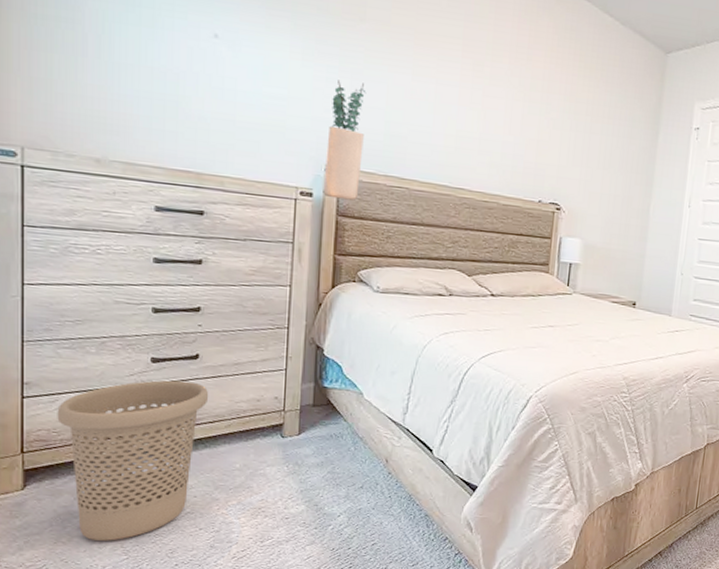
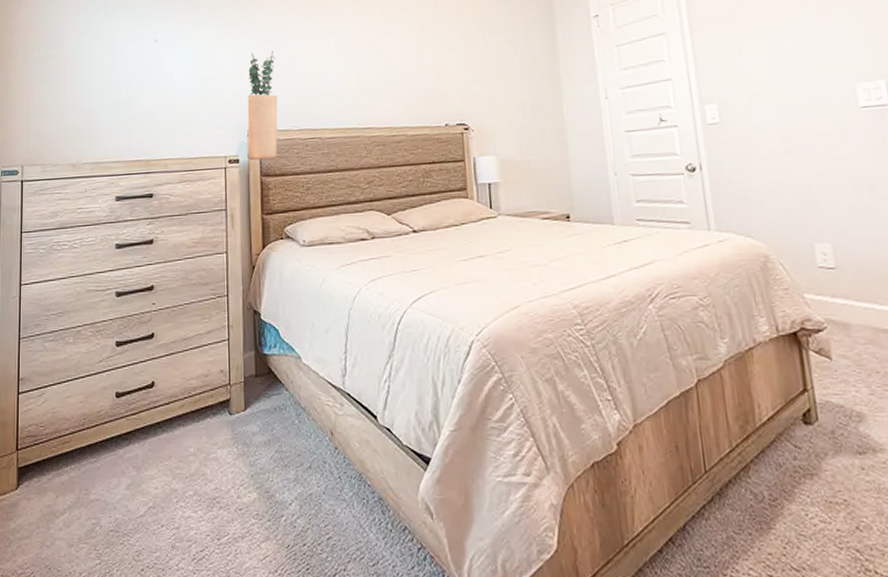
trash bin: present [57,380,209,541] -> none [44,362,164,543]

